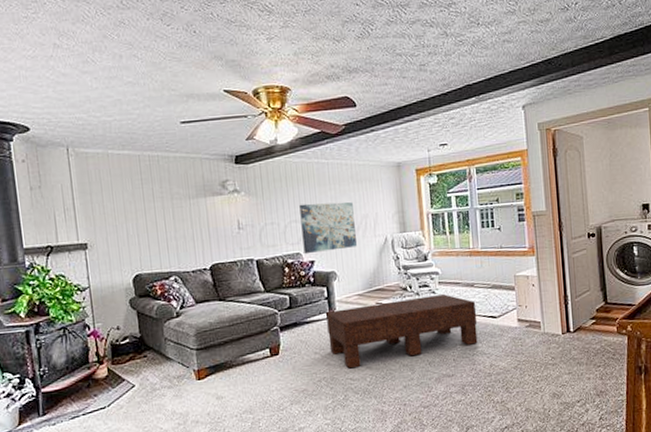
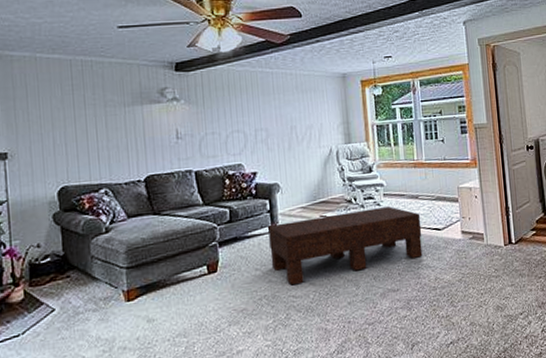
wall art: present [299,202,357,254] -> none [242,112,301,166]

